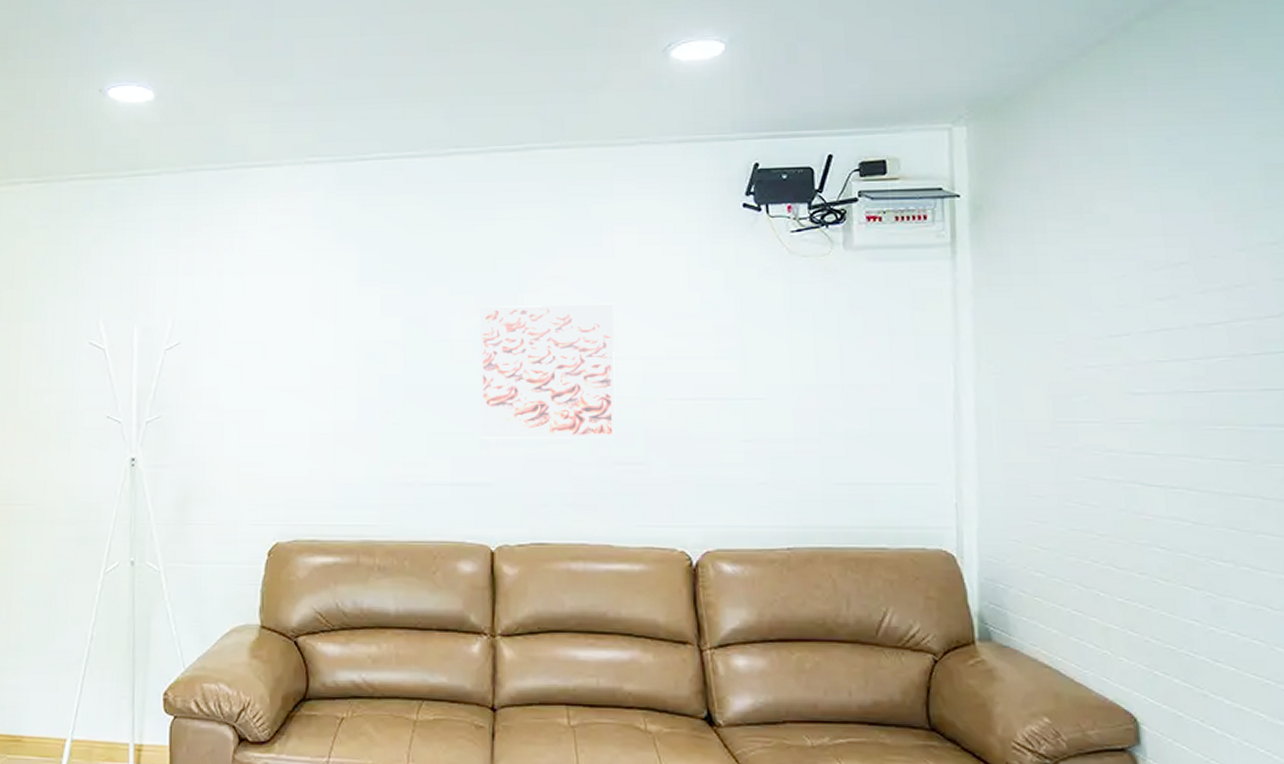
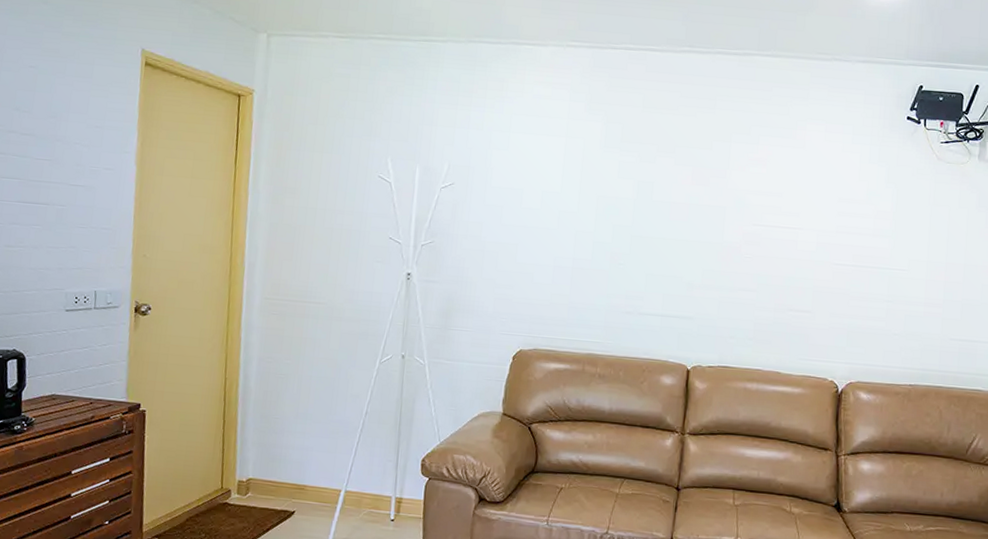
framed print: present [479,303,616,438] -> none [687,178,800,290]

